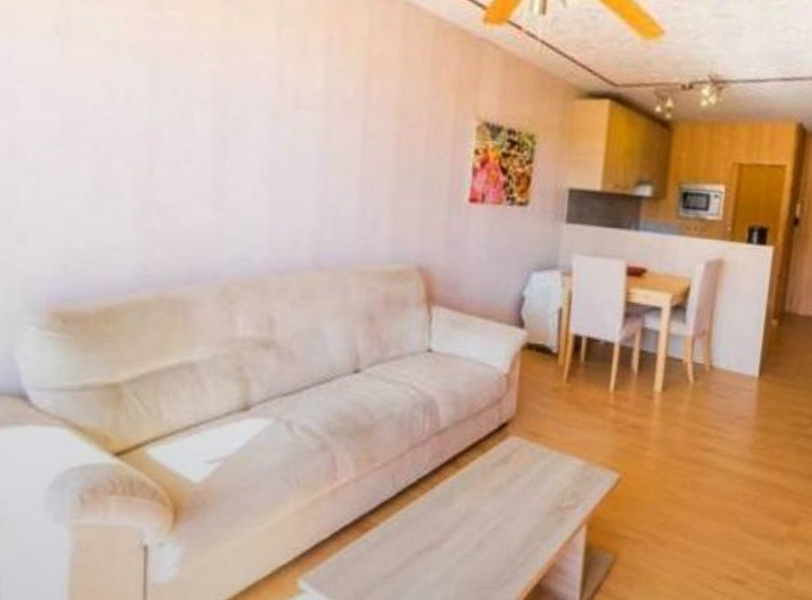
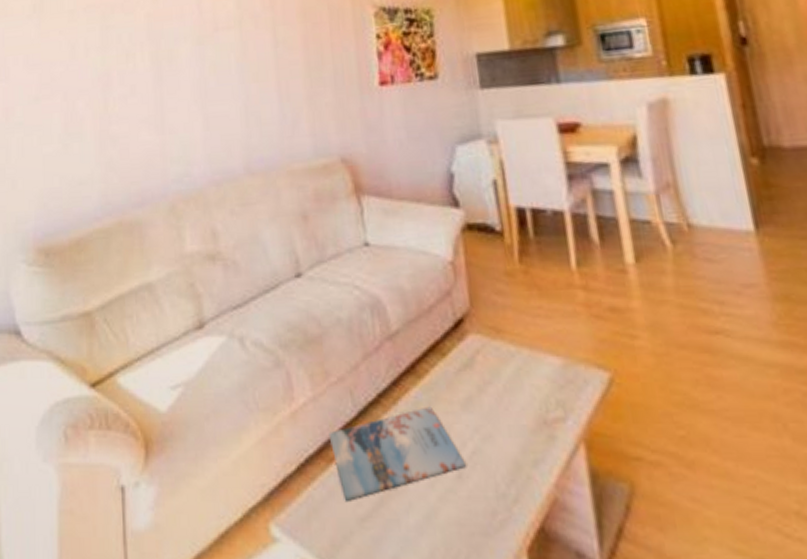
magazine: none [365,491,486,562] -> present [328,406,466,501]

